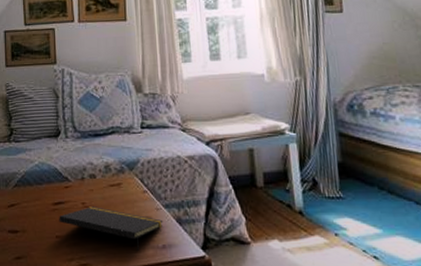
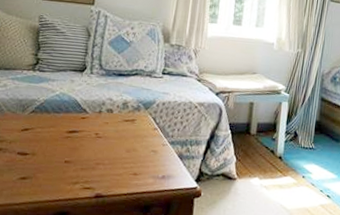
notepad: present [59,206,163,251] -> none [70,137,167,179]

